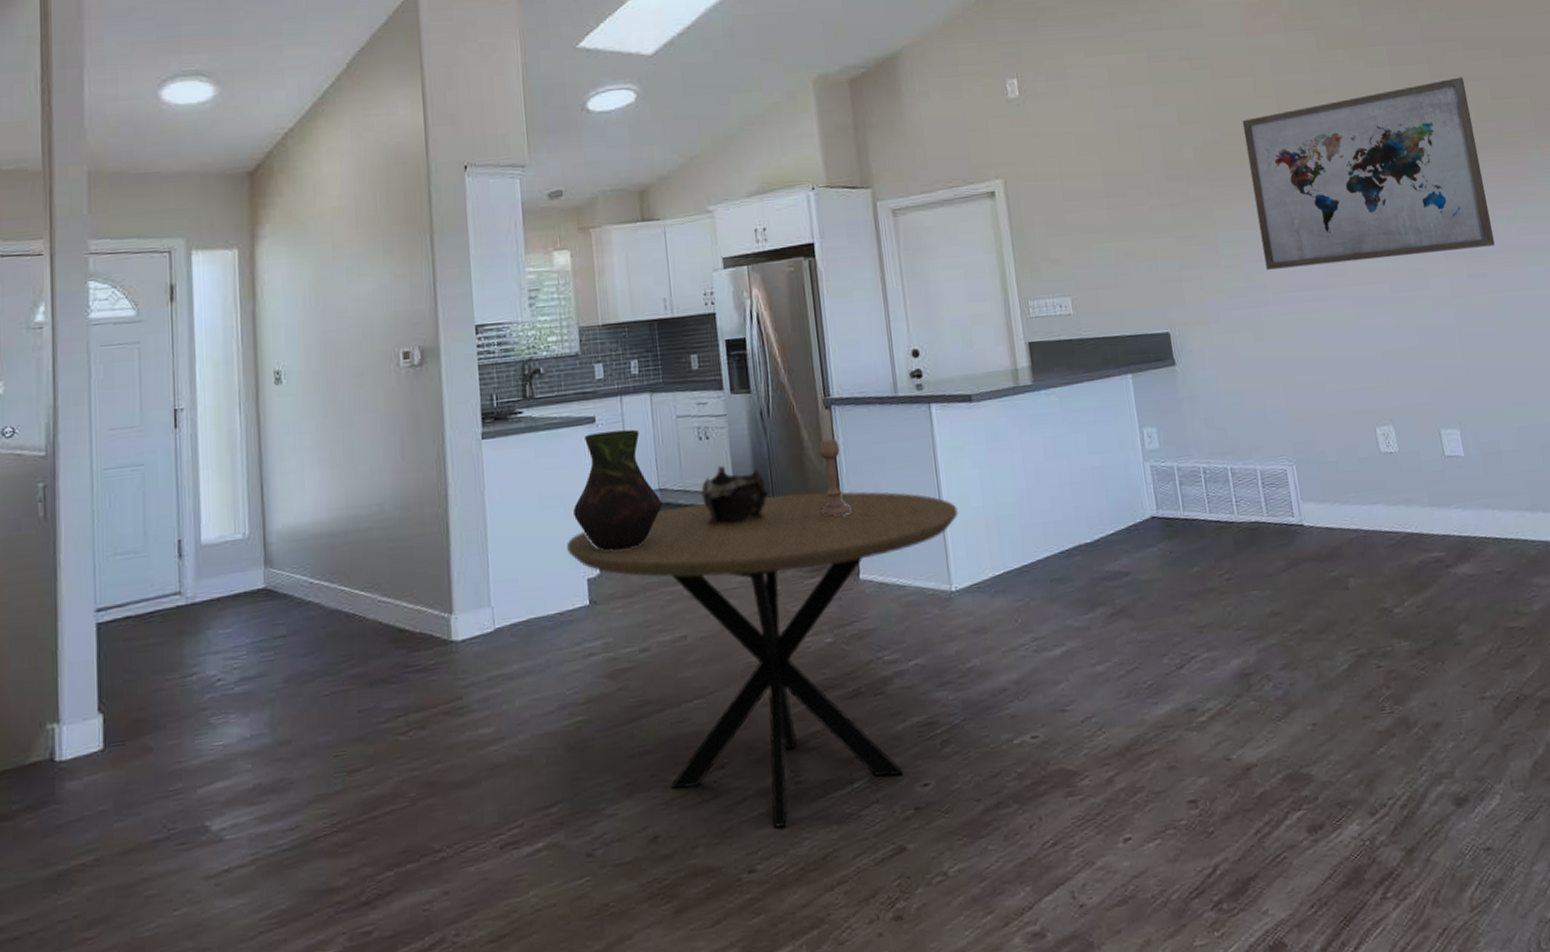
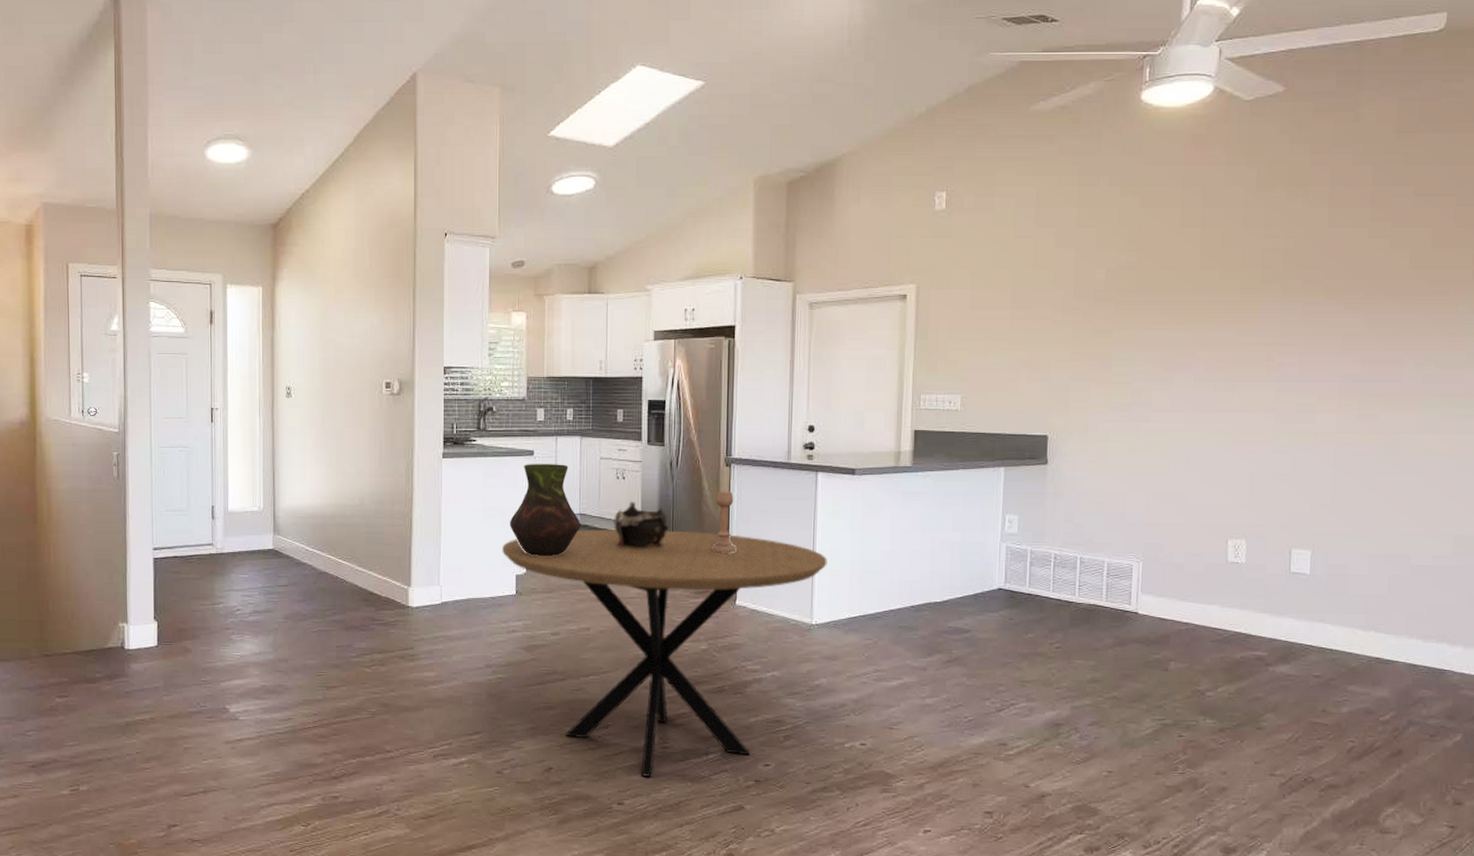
wall art: present [1242,77,1495,270] -> none [1154,223,1407,390]

